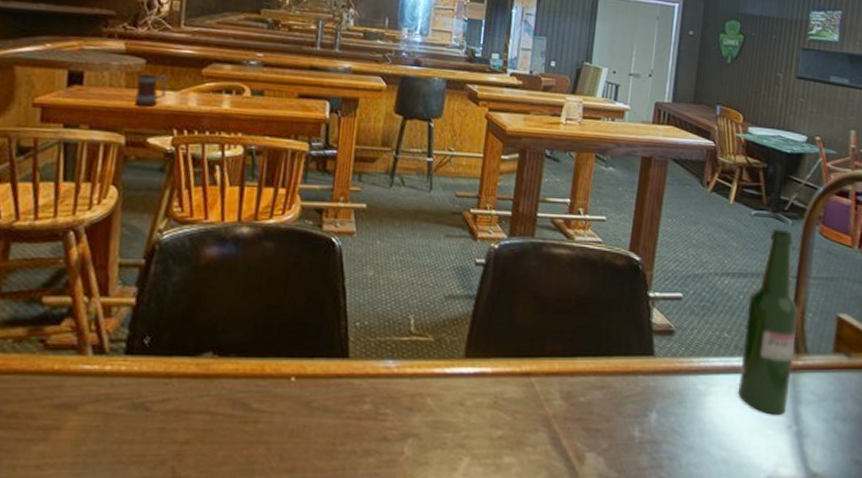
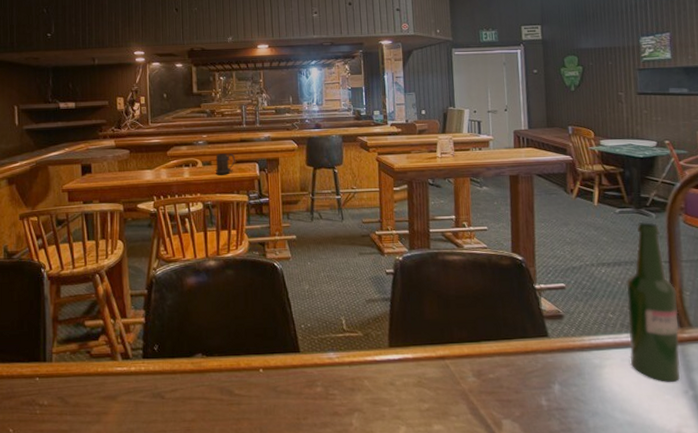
beer mug: present [135,73,167,108] -> none [125,159,145,184]
beer mug: none [269,81,300,112] -> present [215,153,236,176]

